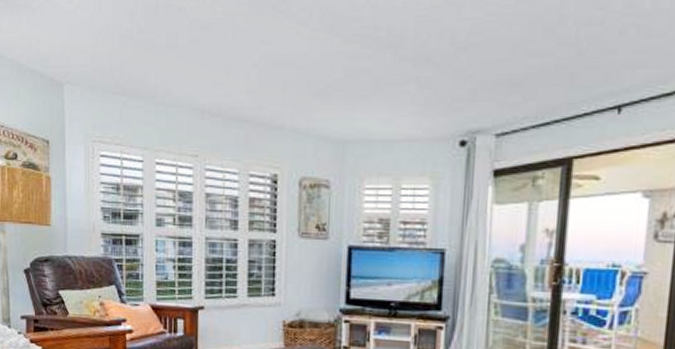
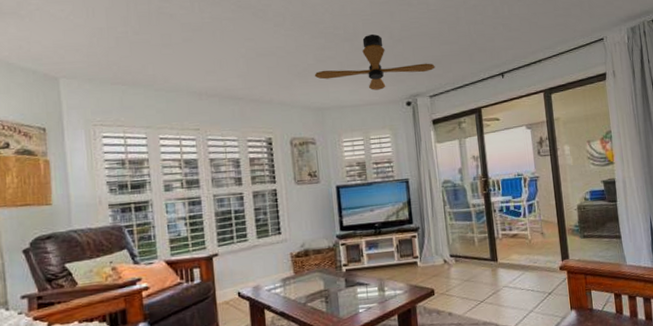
ceiling fan: none [340,37,512,121] -> present [314,34,435,90]

